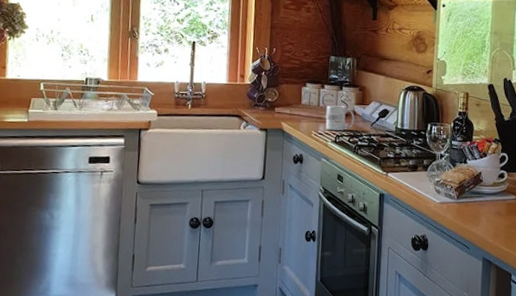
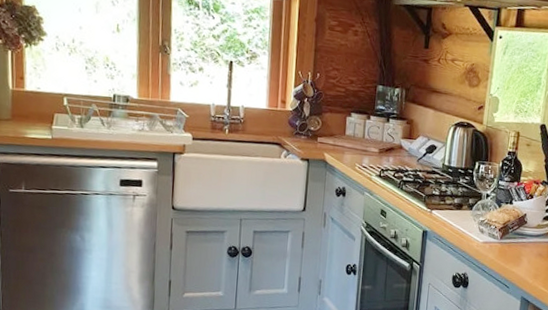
mug: present [325,105,355,131] -> none [370,137,401,165]

